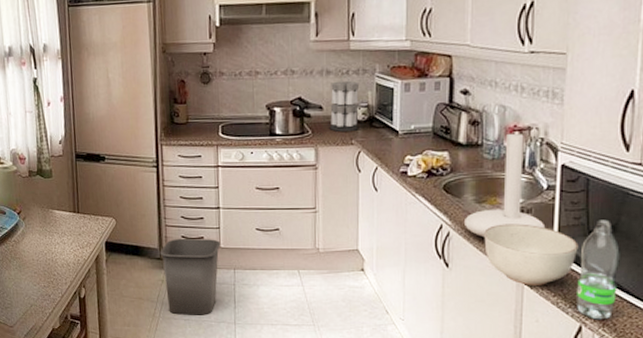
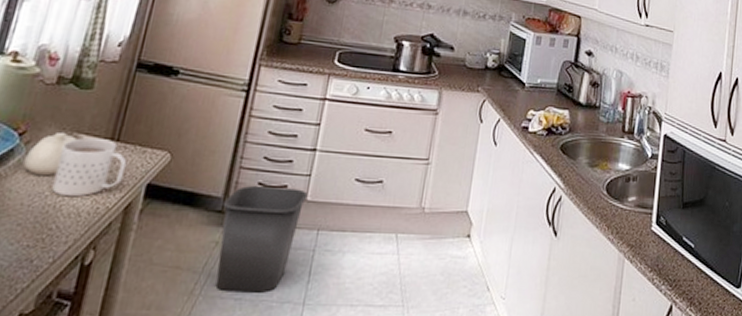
sugar bowl: none [25,209,52,241] -> present [22,131,76,177]
mug: none [45,212,89,253] -> present [51,138,128,197]
spice rack: present [329,75,360,133] -> none [457,18,495,78]
paper towel holder: present [463,133,546,238] -> none [575,98,648,205]
bowl: present [484,223,579,285] -> none [592,190,674,259]
bottle: present [575,220,622,320] -> none [668,192,708,298]

